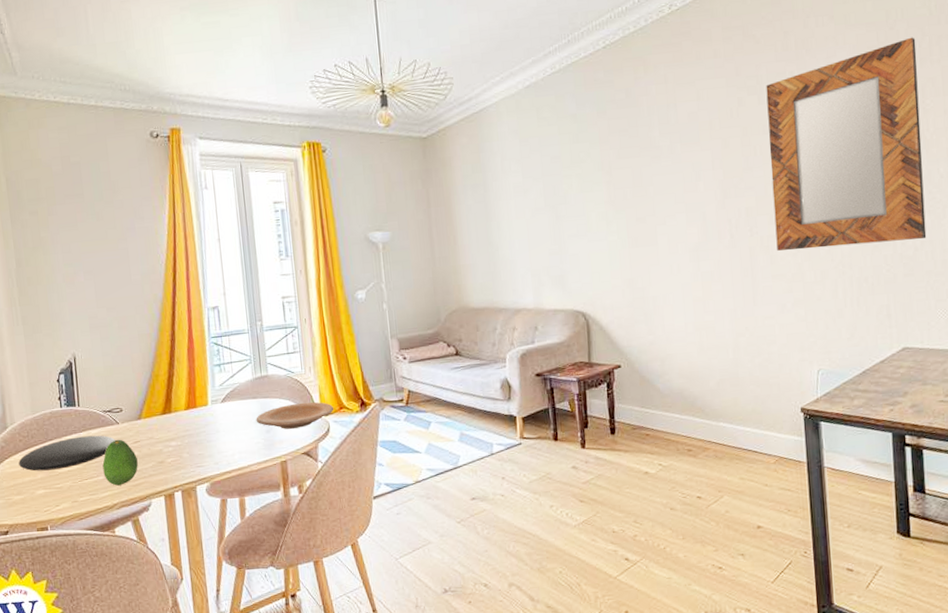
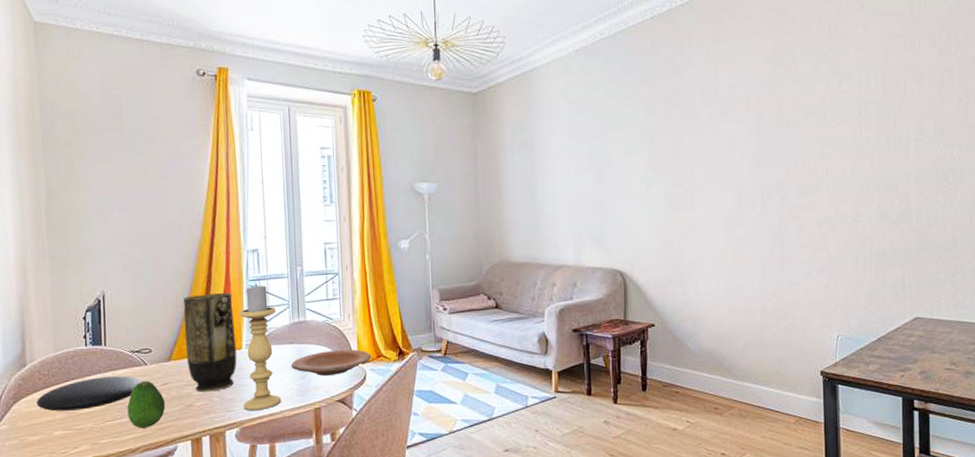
vase: none [150,350,204,449] -> present [183,292,237,392]
candle holder: none [204,340,249,466] -> present [239,283,282,411]
home mirror: present [766,37,927,251] -> none [800,29,940,221]

